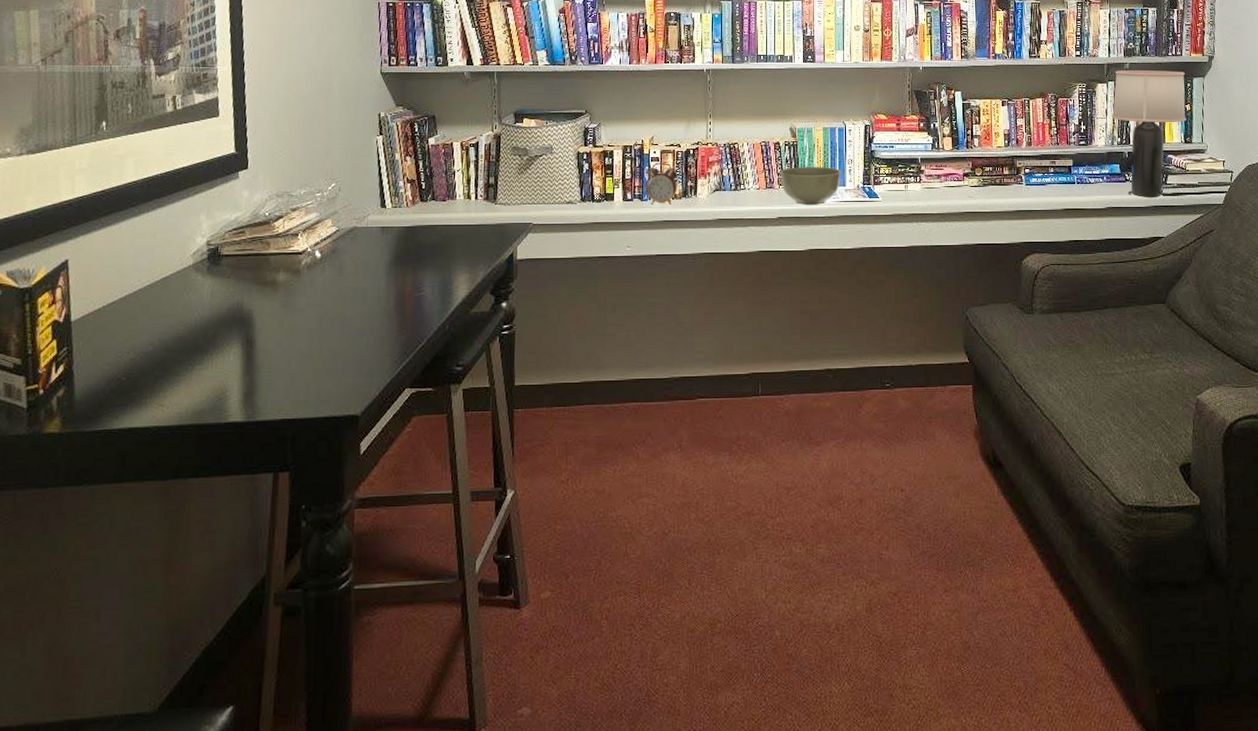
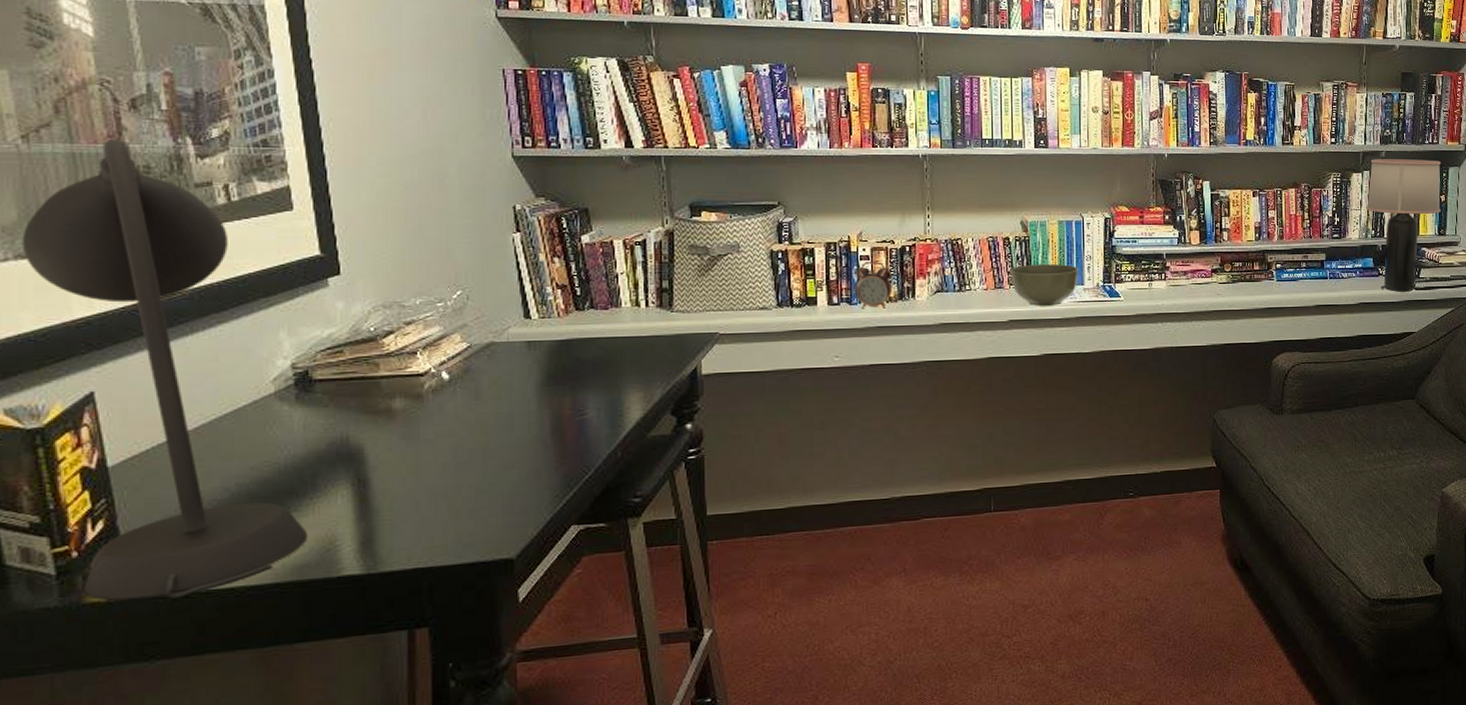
desk lamp: none [32,61,207,435] -> present [22,138,308,601]

